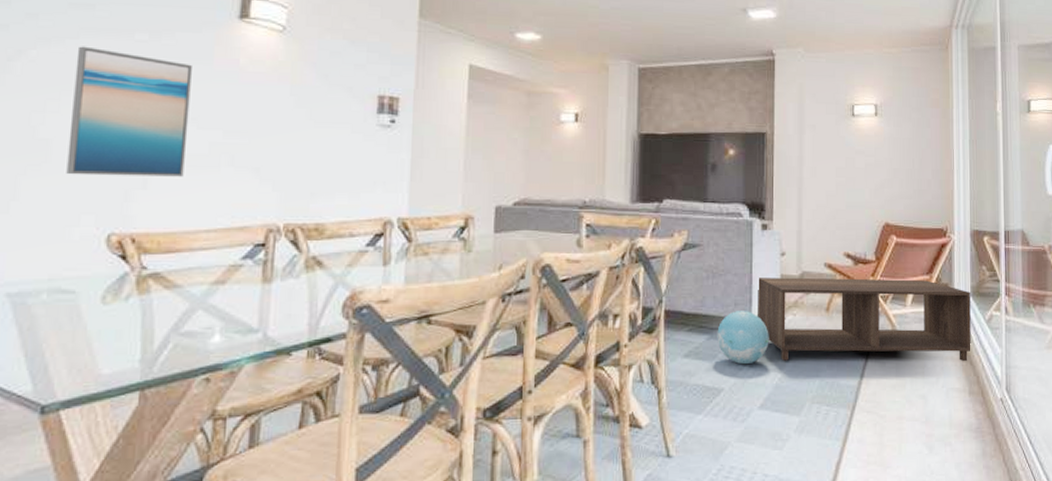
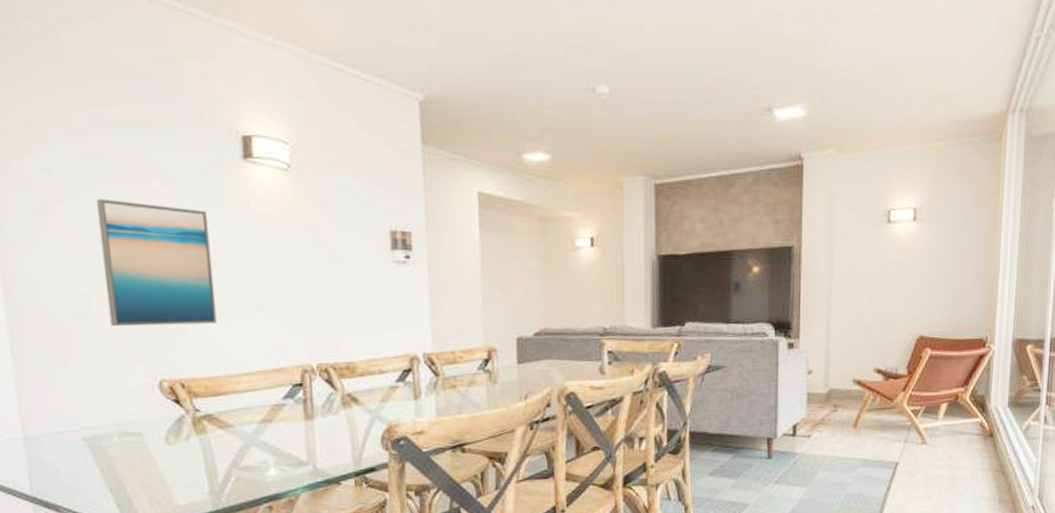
decorative ball: present [717,311,769,365] -> none [742,429,795,481]
coffee table: present [758,277,971,362] -> none [783,392,1008,476]

